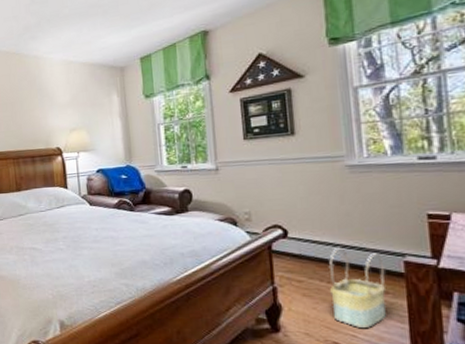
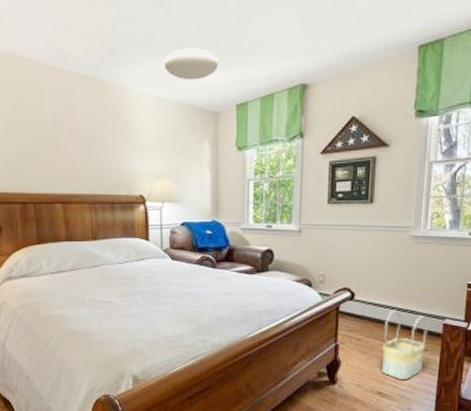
ceiling light: none [71,14,121,43] -> present [164,47,219,81]

